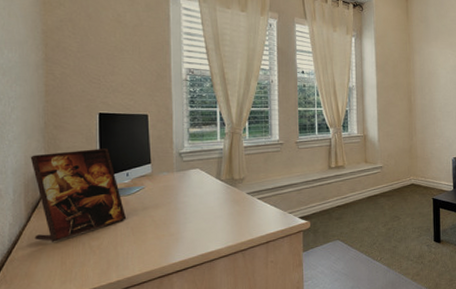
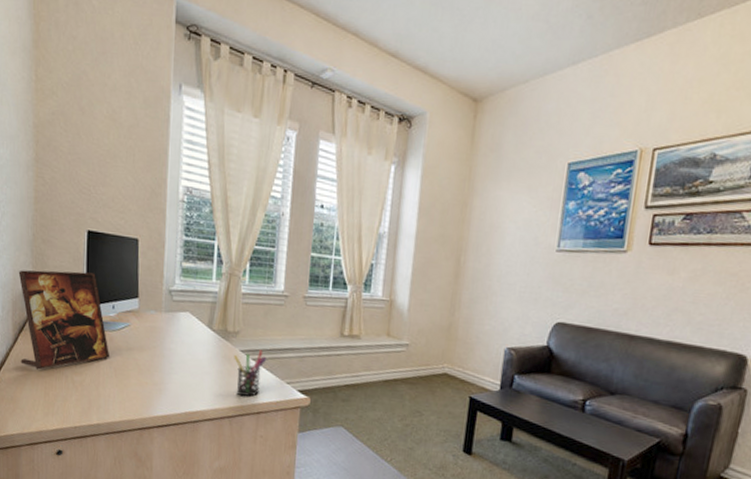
pen holder: none [242,190,271,231] -> present [234,350,267,397]

